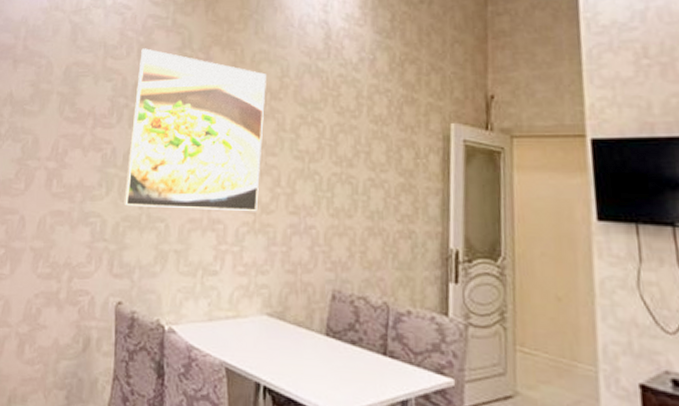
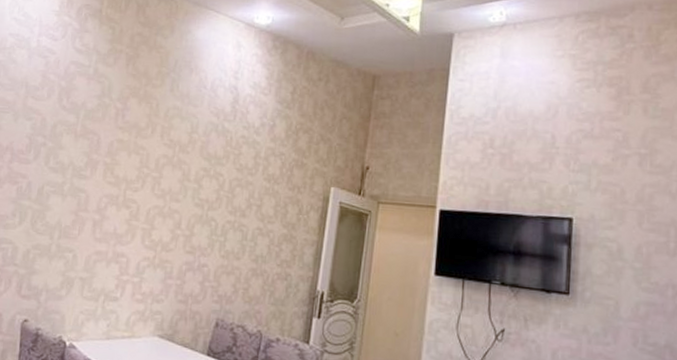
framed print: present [124,48,266,212] -> none [35,92,177,249]

